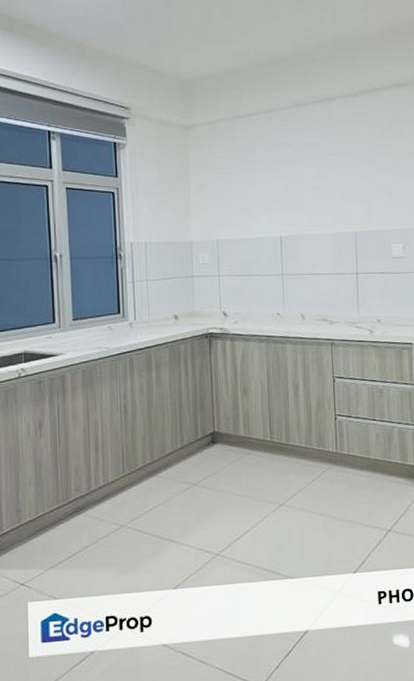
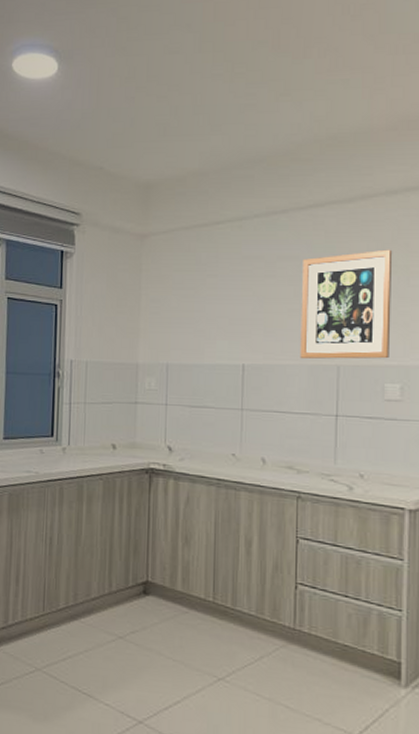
wall art: none [322,134,393,229] -> present [300,249,393,360]

